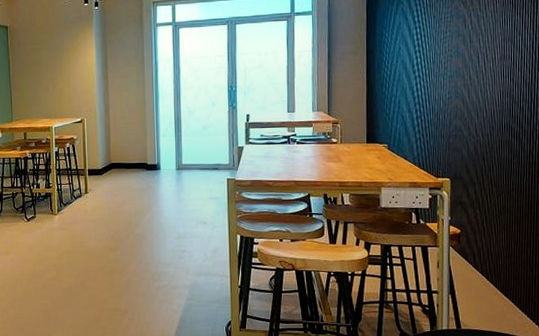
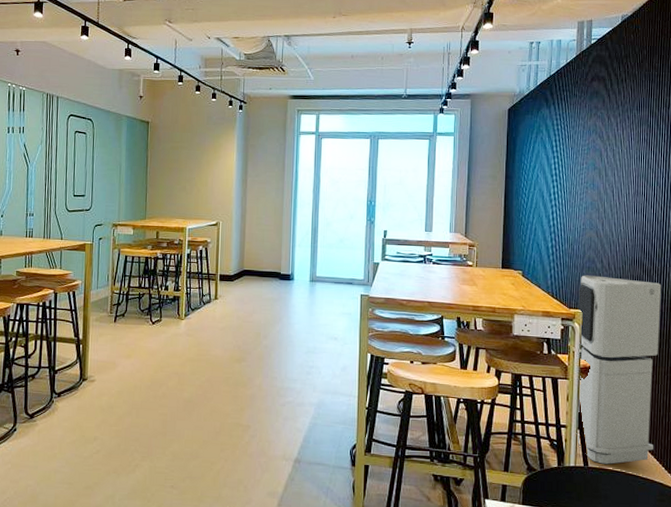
air purifier: none [446,143,531,326] -> present [576,275,662,464]

